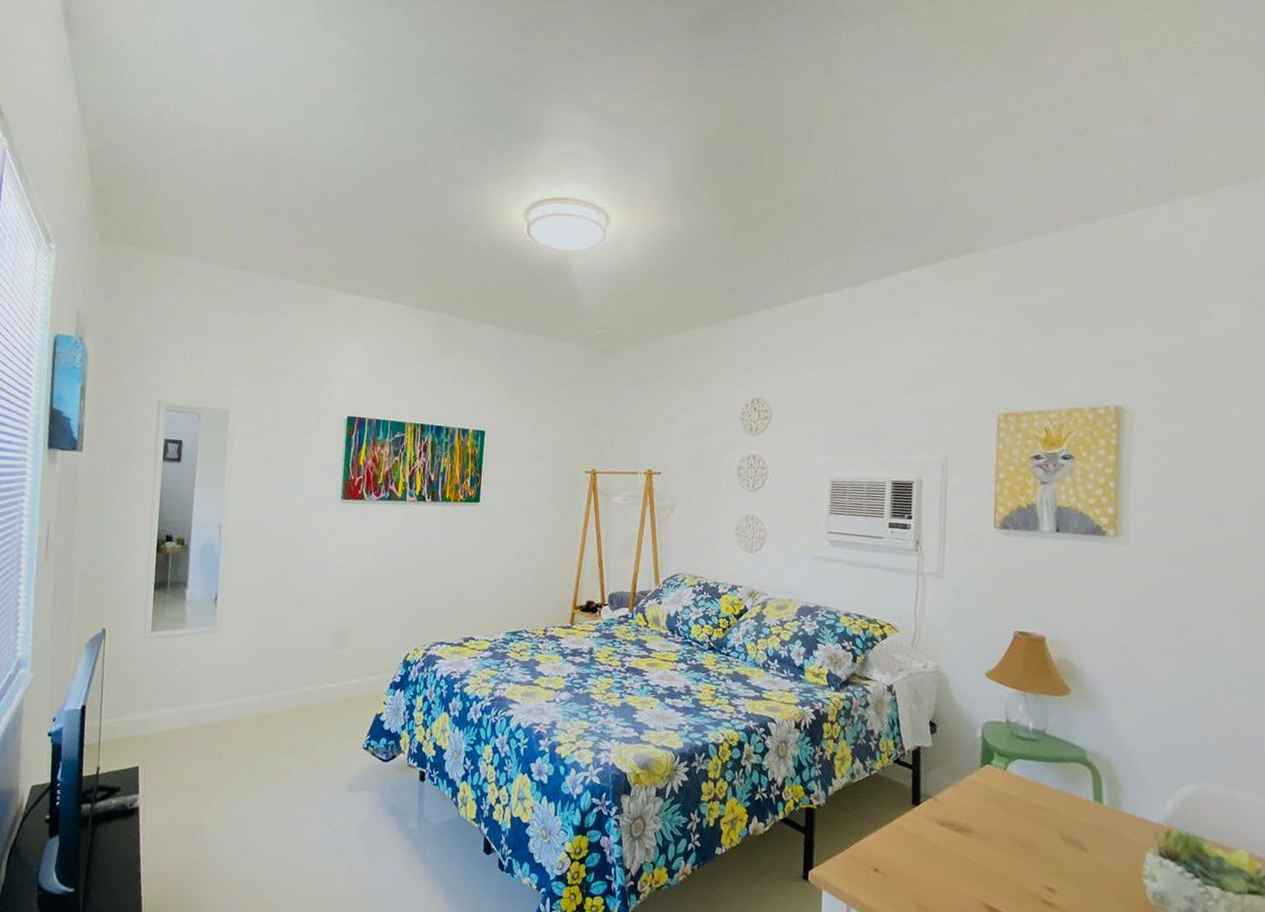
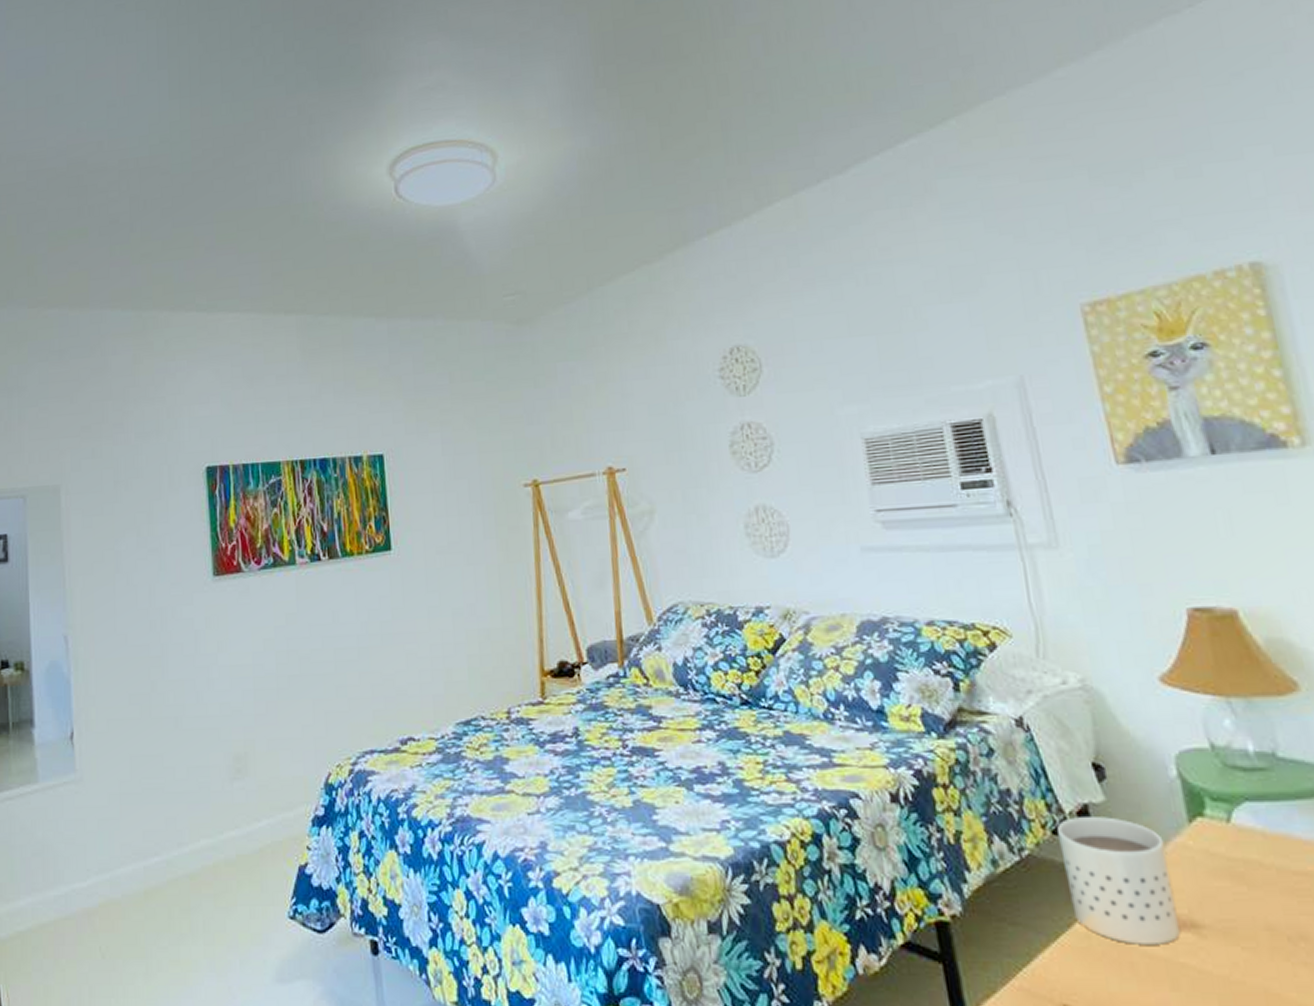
mug: none [895,754,962,840] -> present [1057,817,1181,945]

